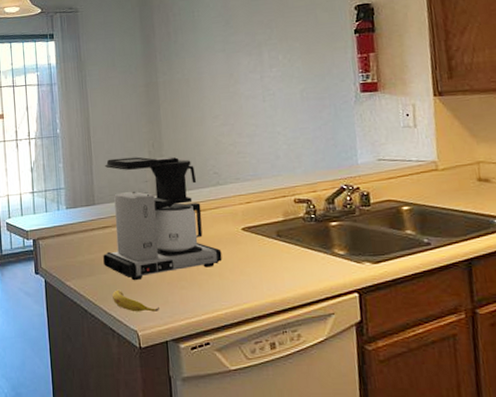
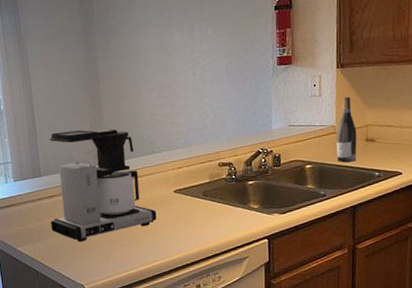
banana: present [111,289,159,312] -> none [60,251,103,270]
wine bottle: none [439,128,468,206] -> present [336,96,357,163]

